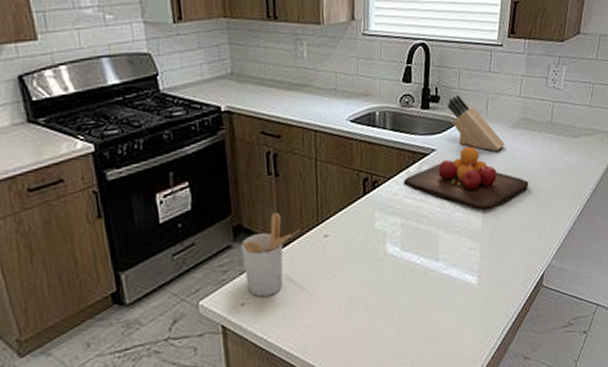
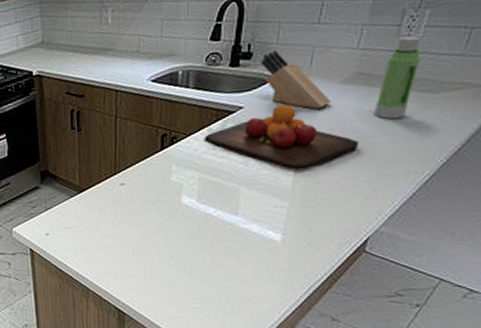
utensil holder: present [240,212,300,297] -> none [46,161,98,230]
water bottle: none [537,87,564,161] -> present [375,35,421,120]

